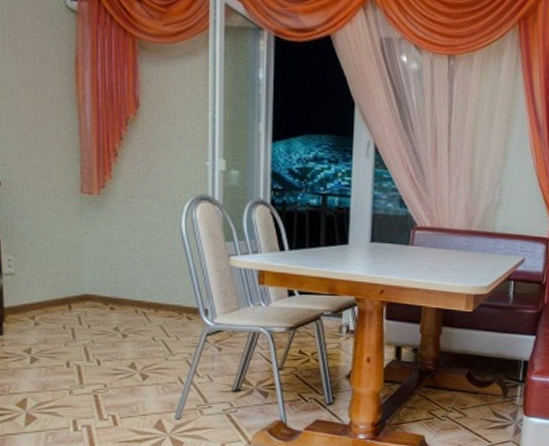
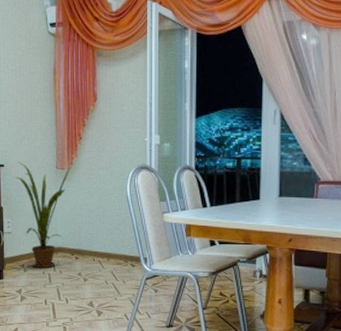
house plant: none [18,180,108,322] -> present [15,162,75,269]

